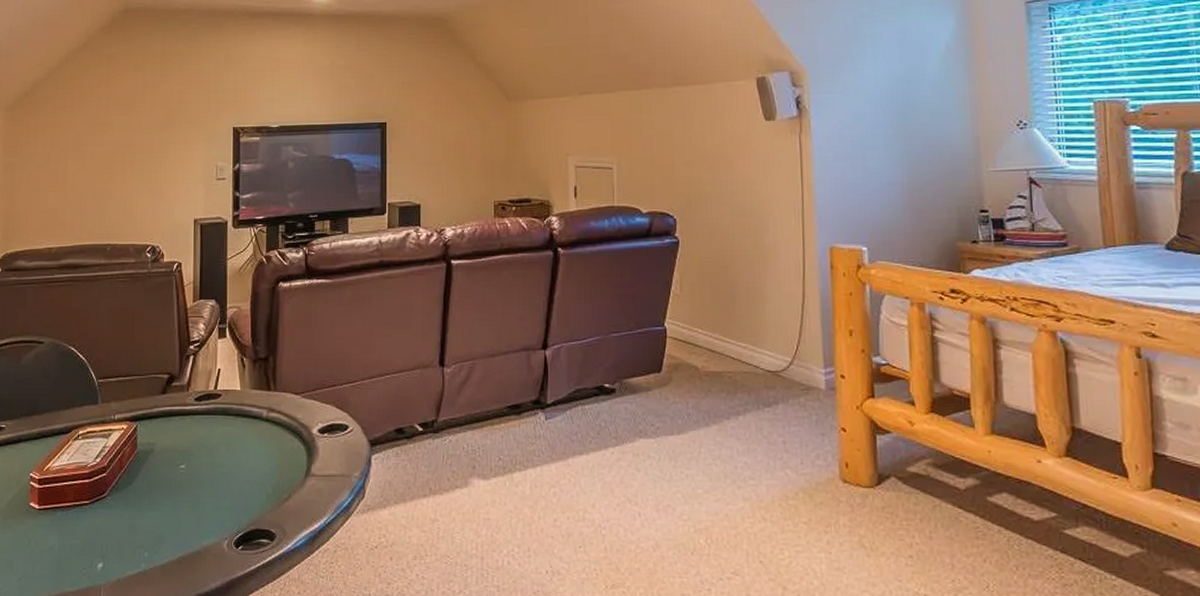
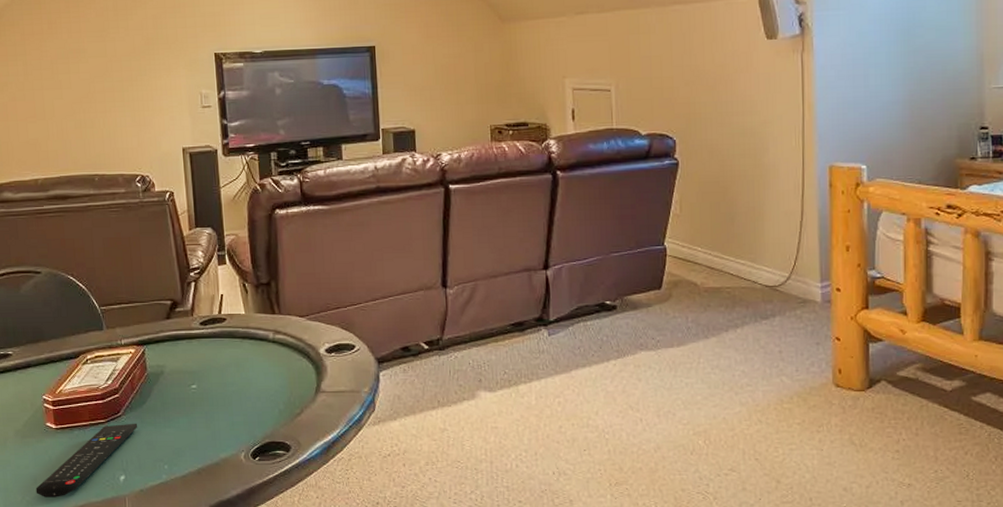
remote control: none [10,505,122,586] -> present [35,423,138,497]

